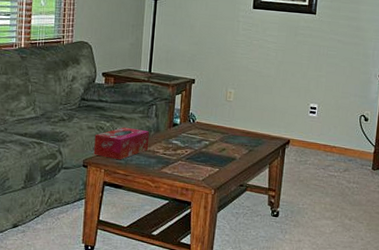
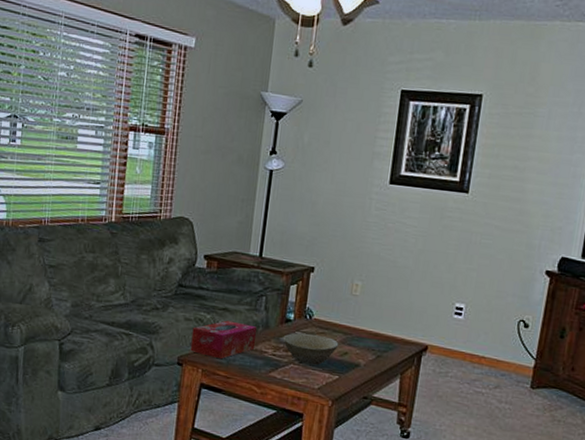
bowl: none [171,134,218,161] -> present [282,333,339,366]

